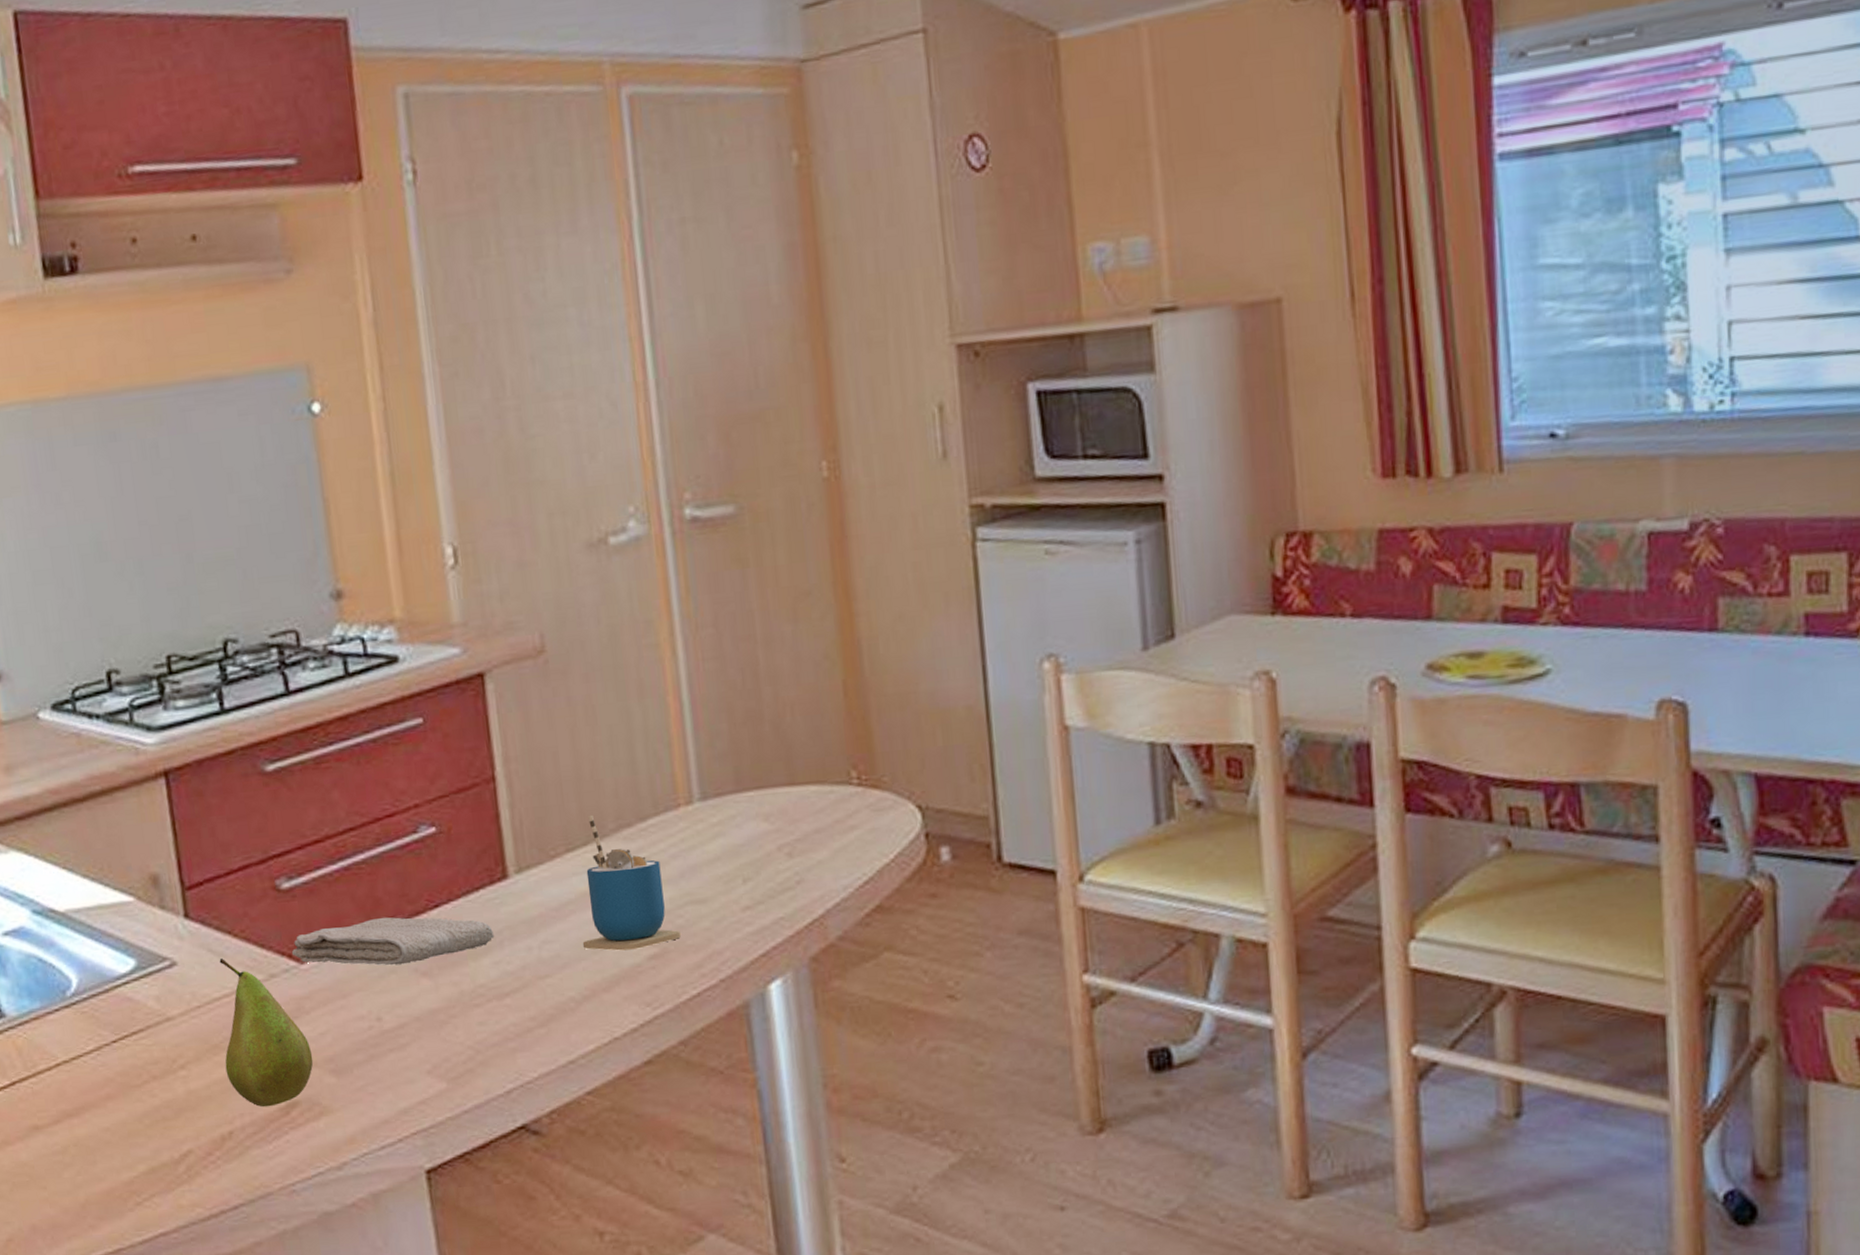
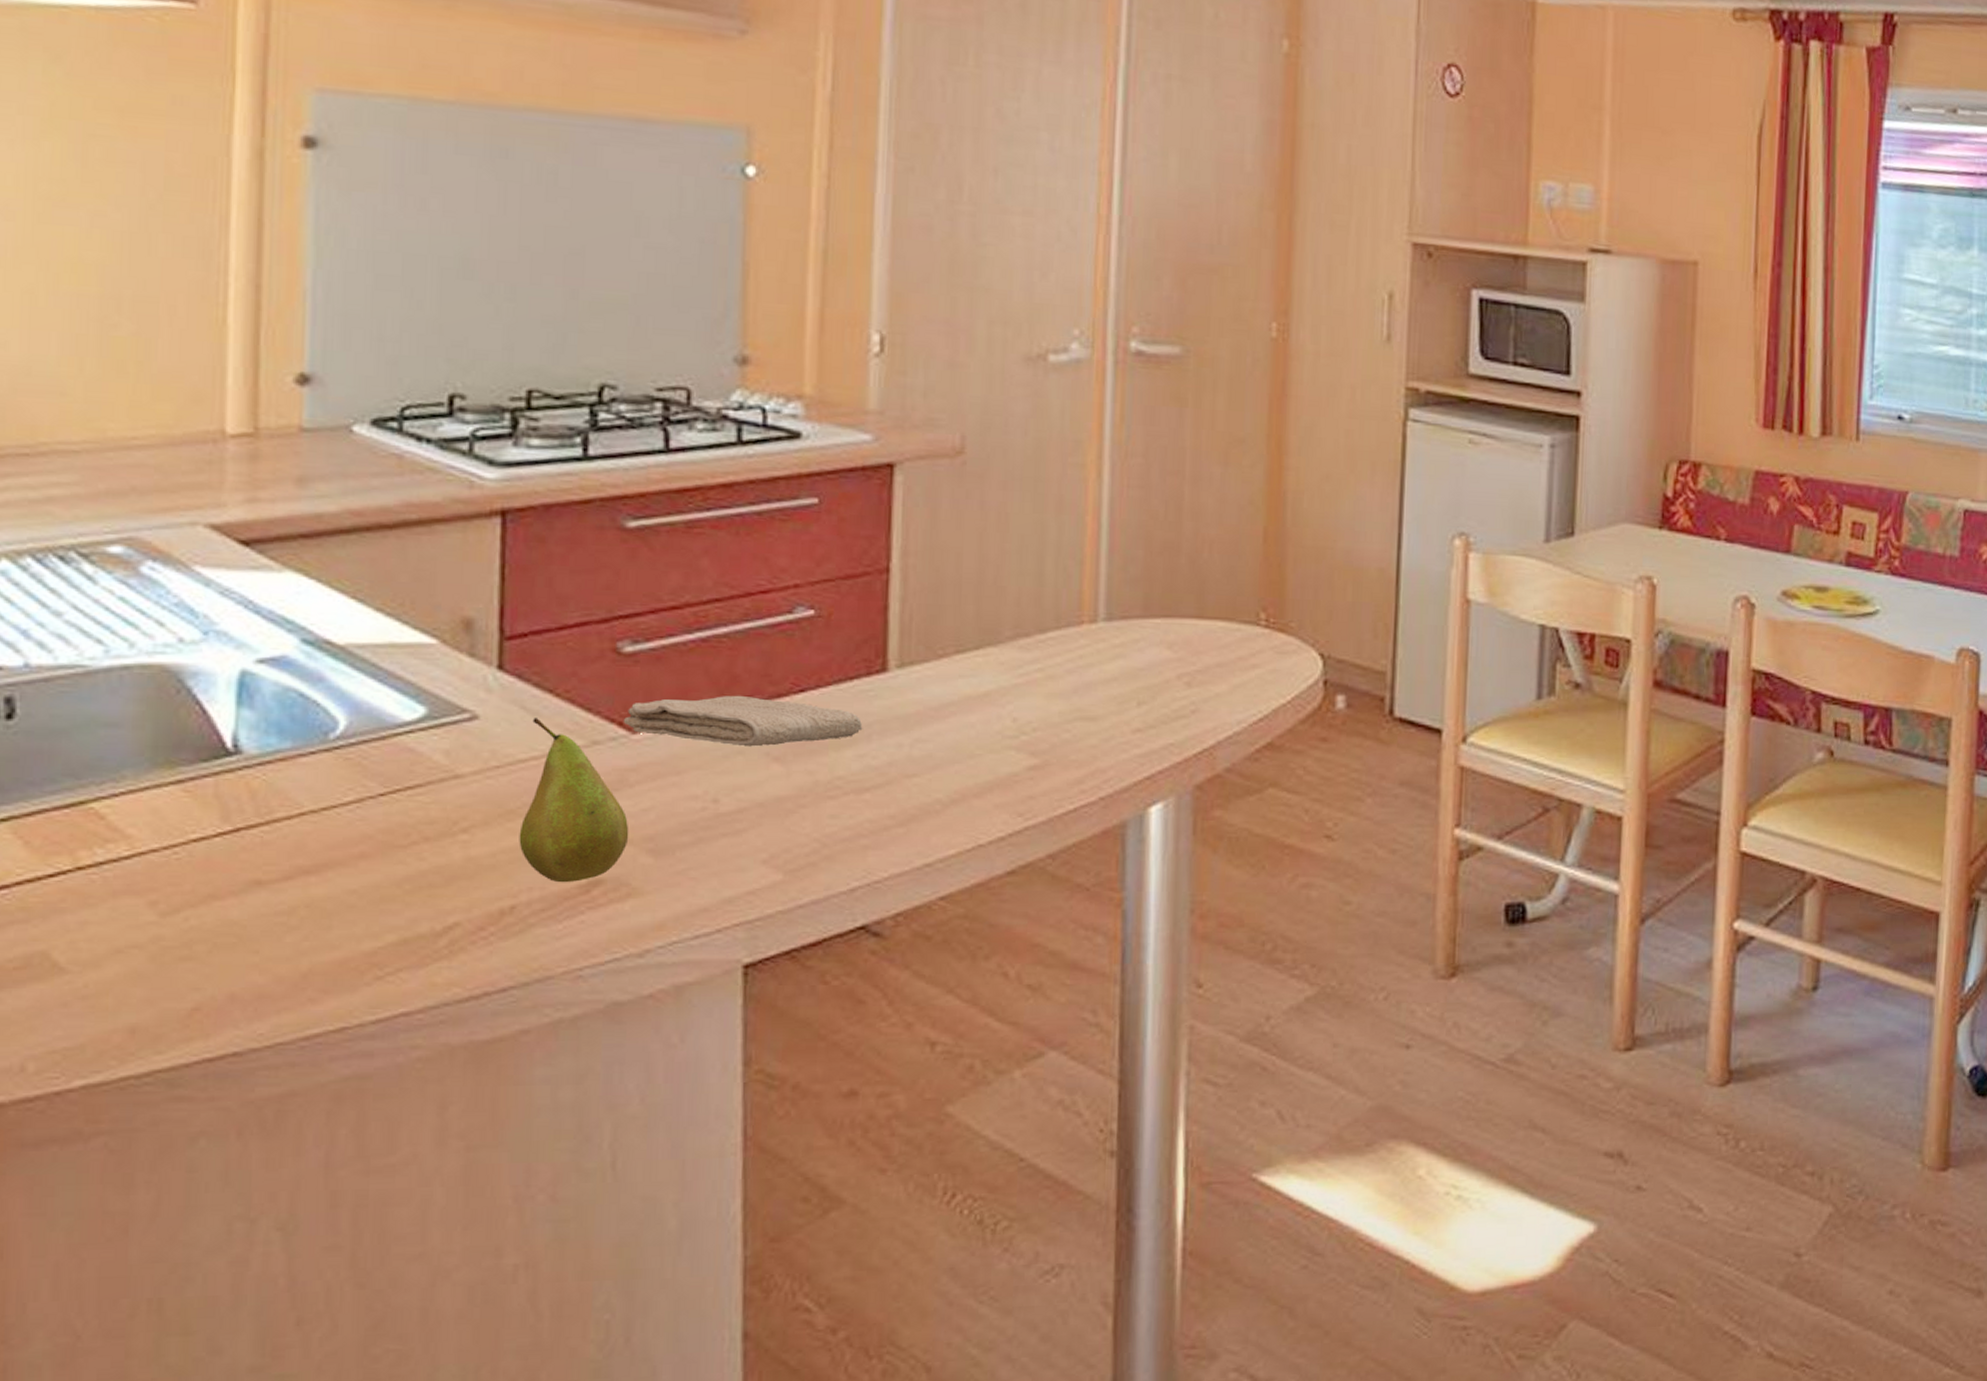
cup: present [582,814,681,951] -> none [958,619,1065,759]

